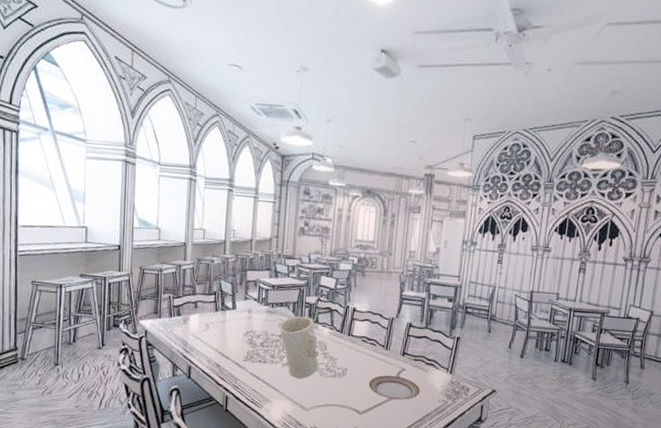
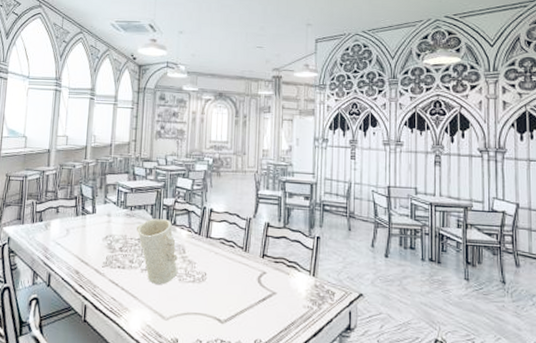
plate: present [368,375,420,400] -> none [229,279,283,307]

